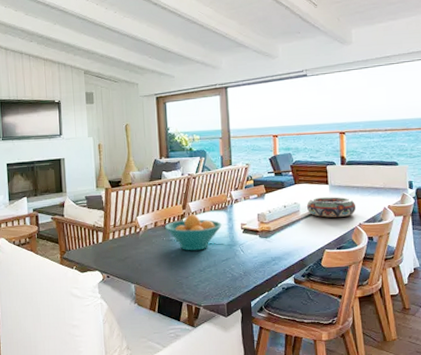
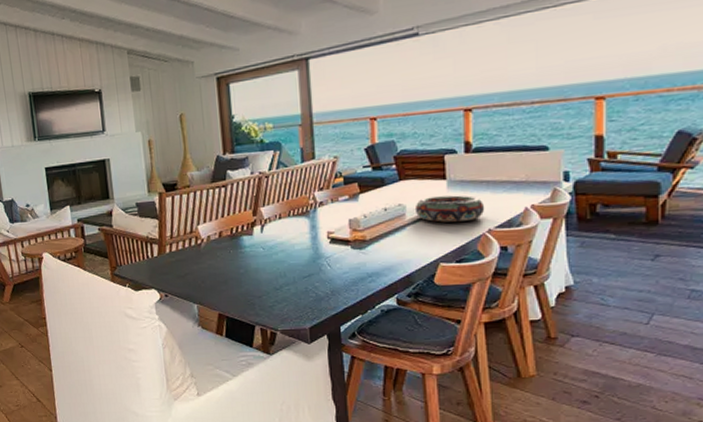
fruit bowl: present [164,214,222,251] -> none [231,221,303,266]

